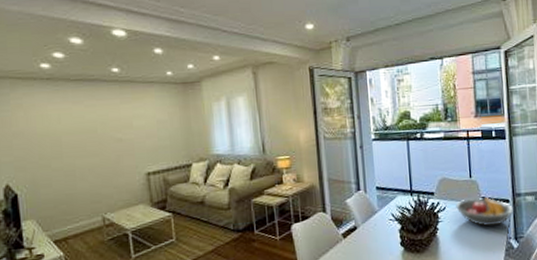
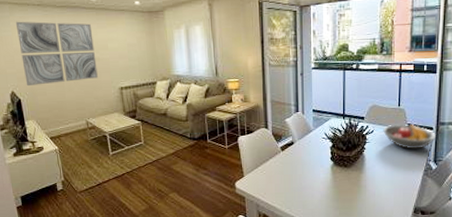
wall art: none [16,98,119,178] -> present [15,21,98,87]

